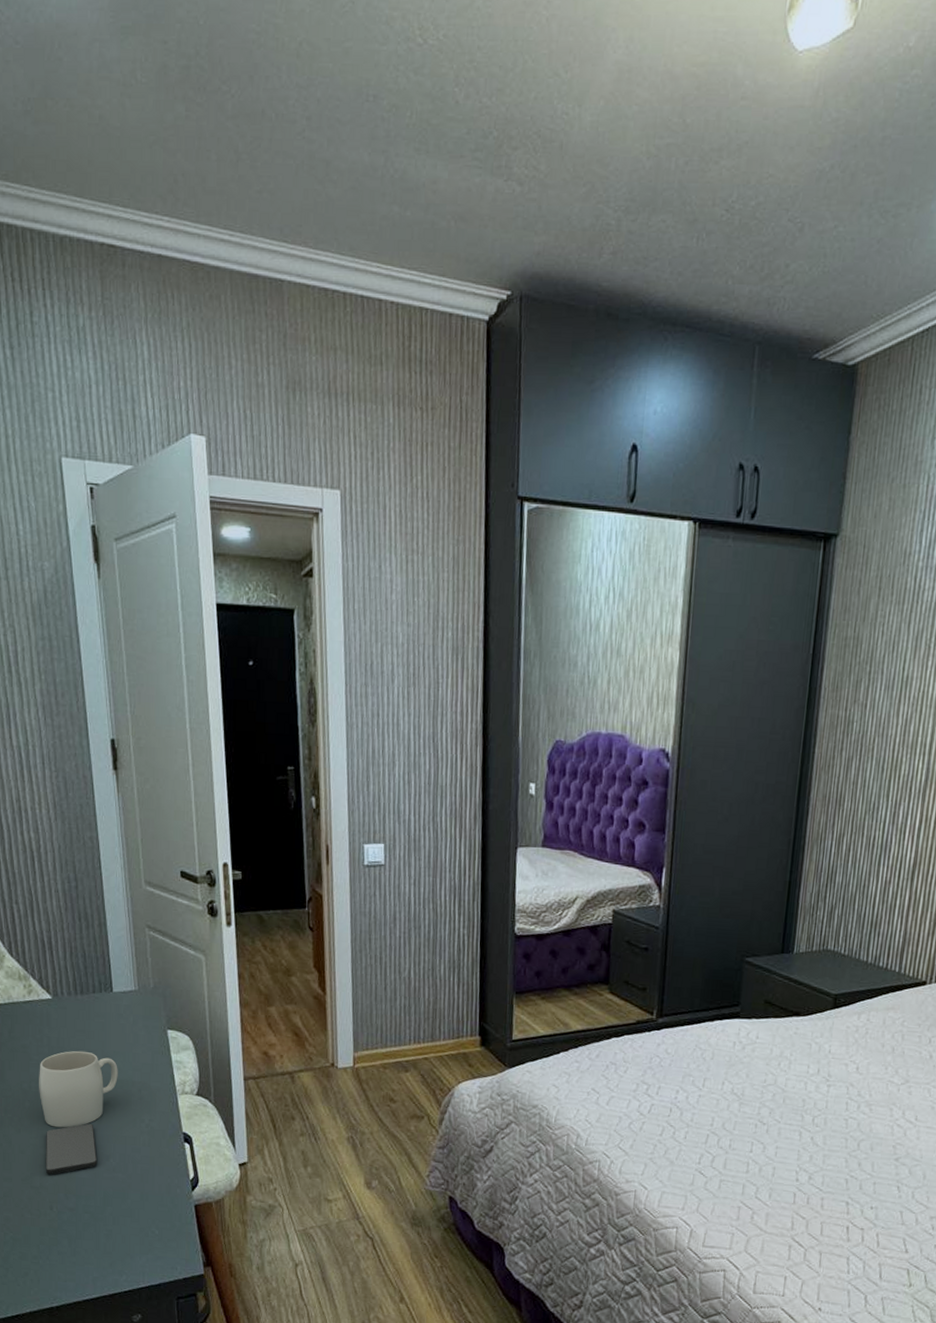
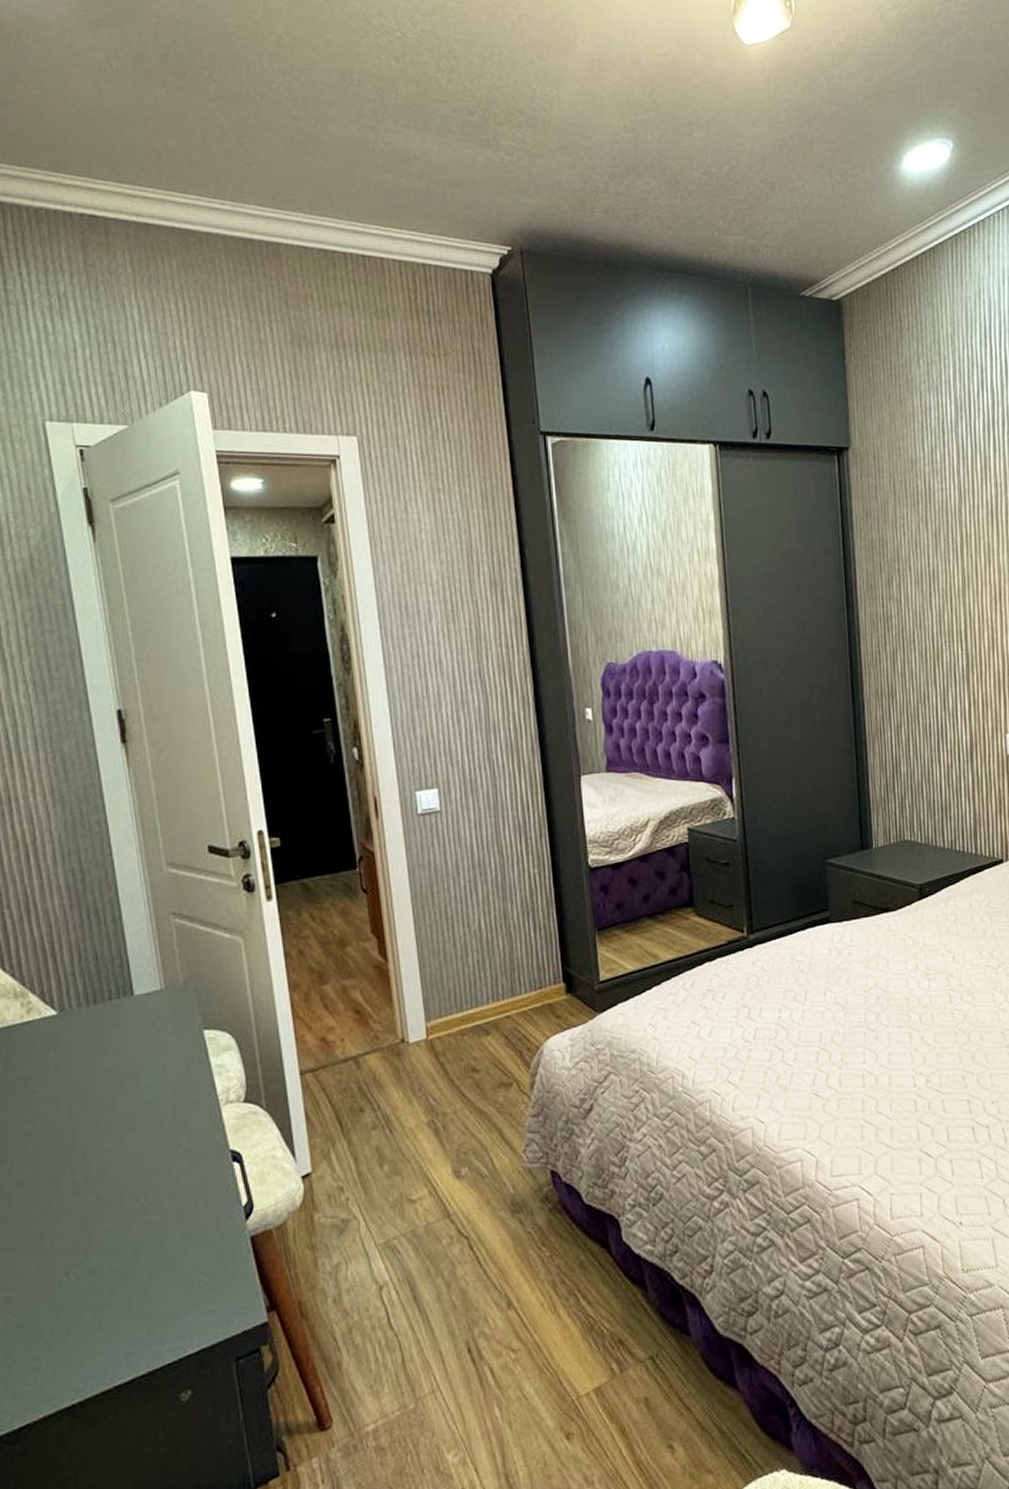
mug: present [39,1050,118,1128] -> none [44,1071,146,1172]
smartphone: present [45,1123,98,1175] -> none [56,1159,125,1233]

